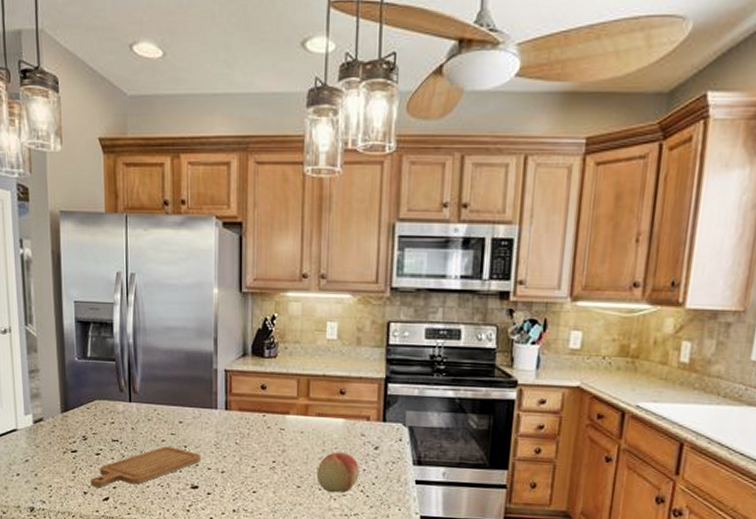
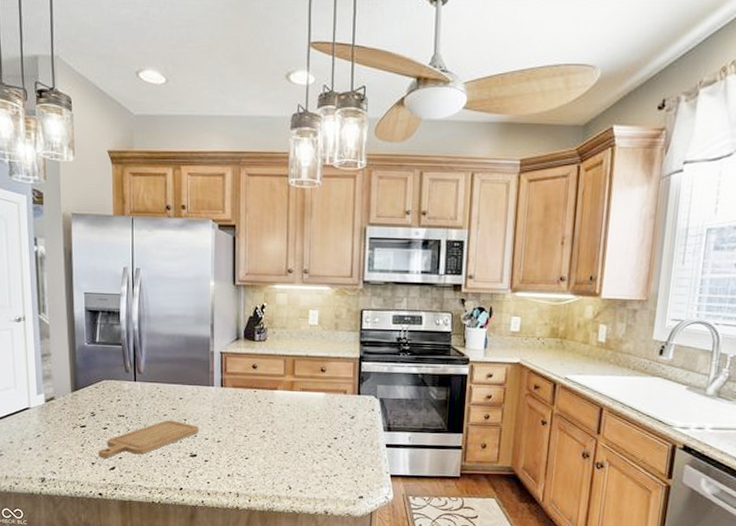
fruit: present [316,452,359,493] -> none [301,421,338,457]

